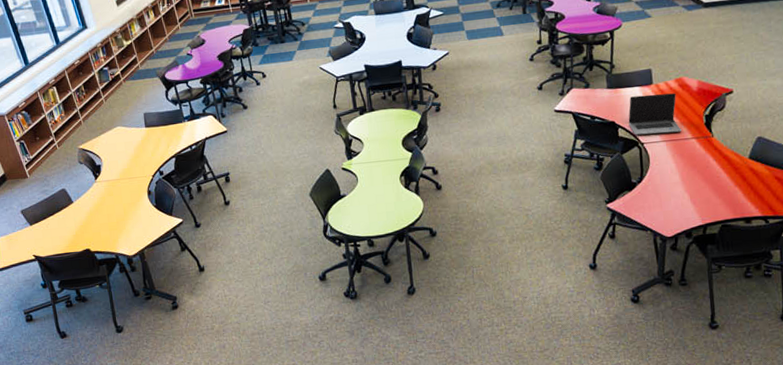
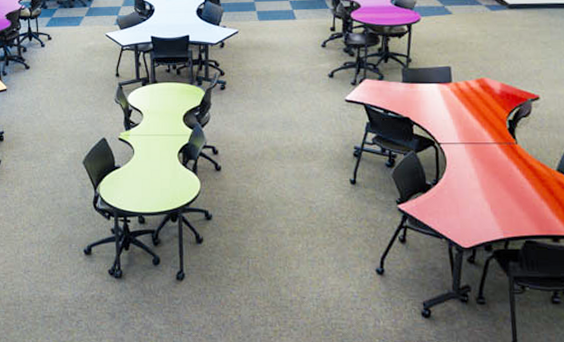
laptop computer: present [628,93,682,135] -> none [424,93,482,135]

